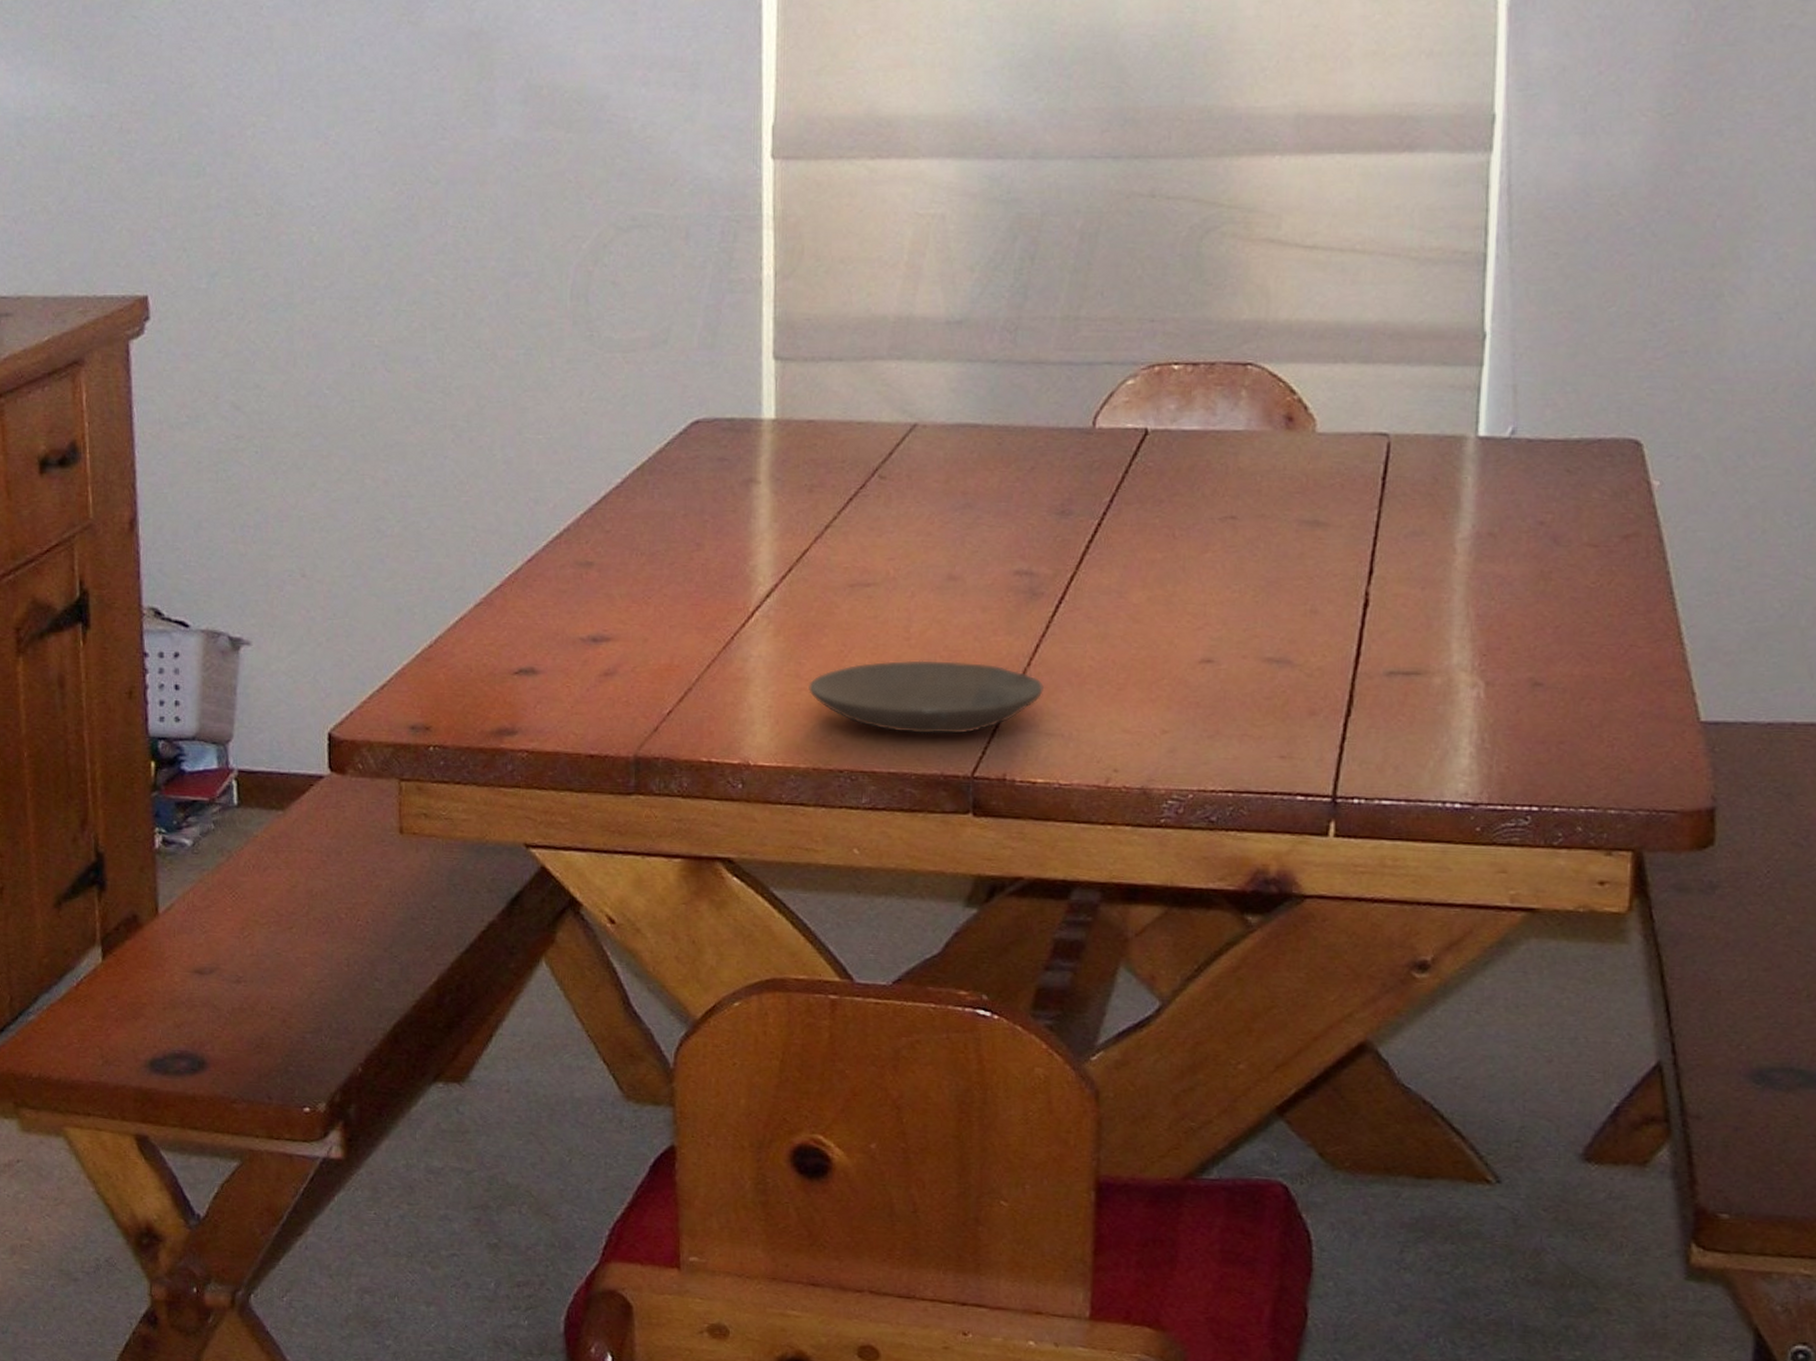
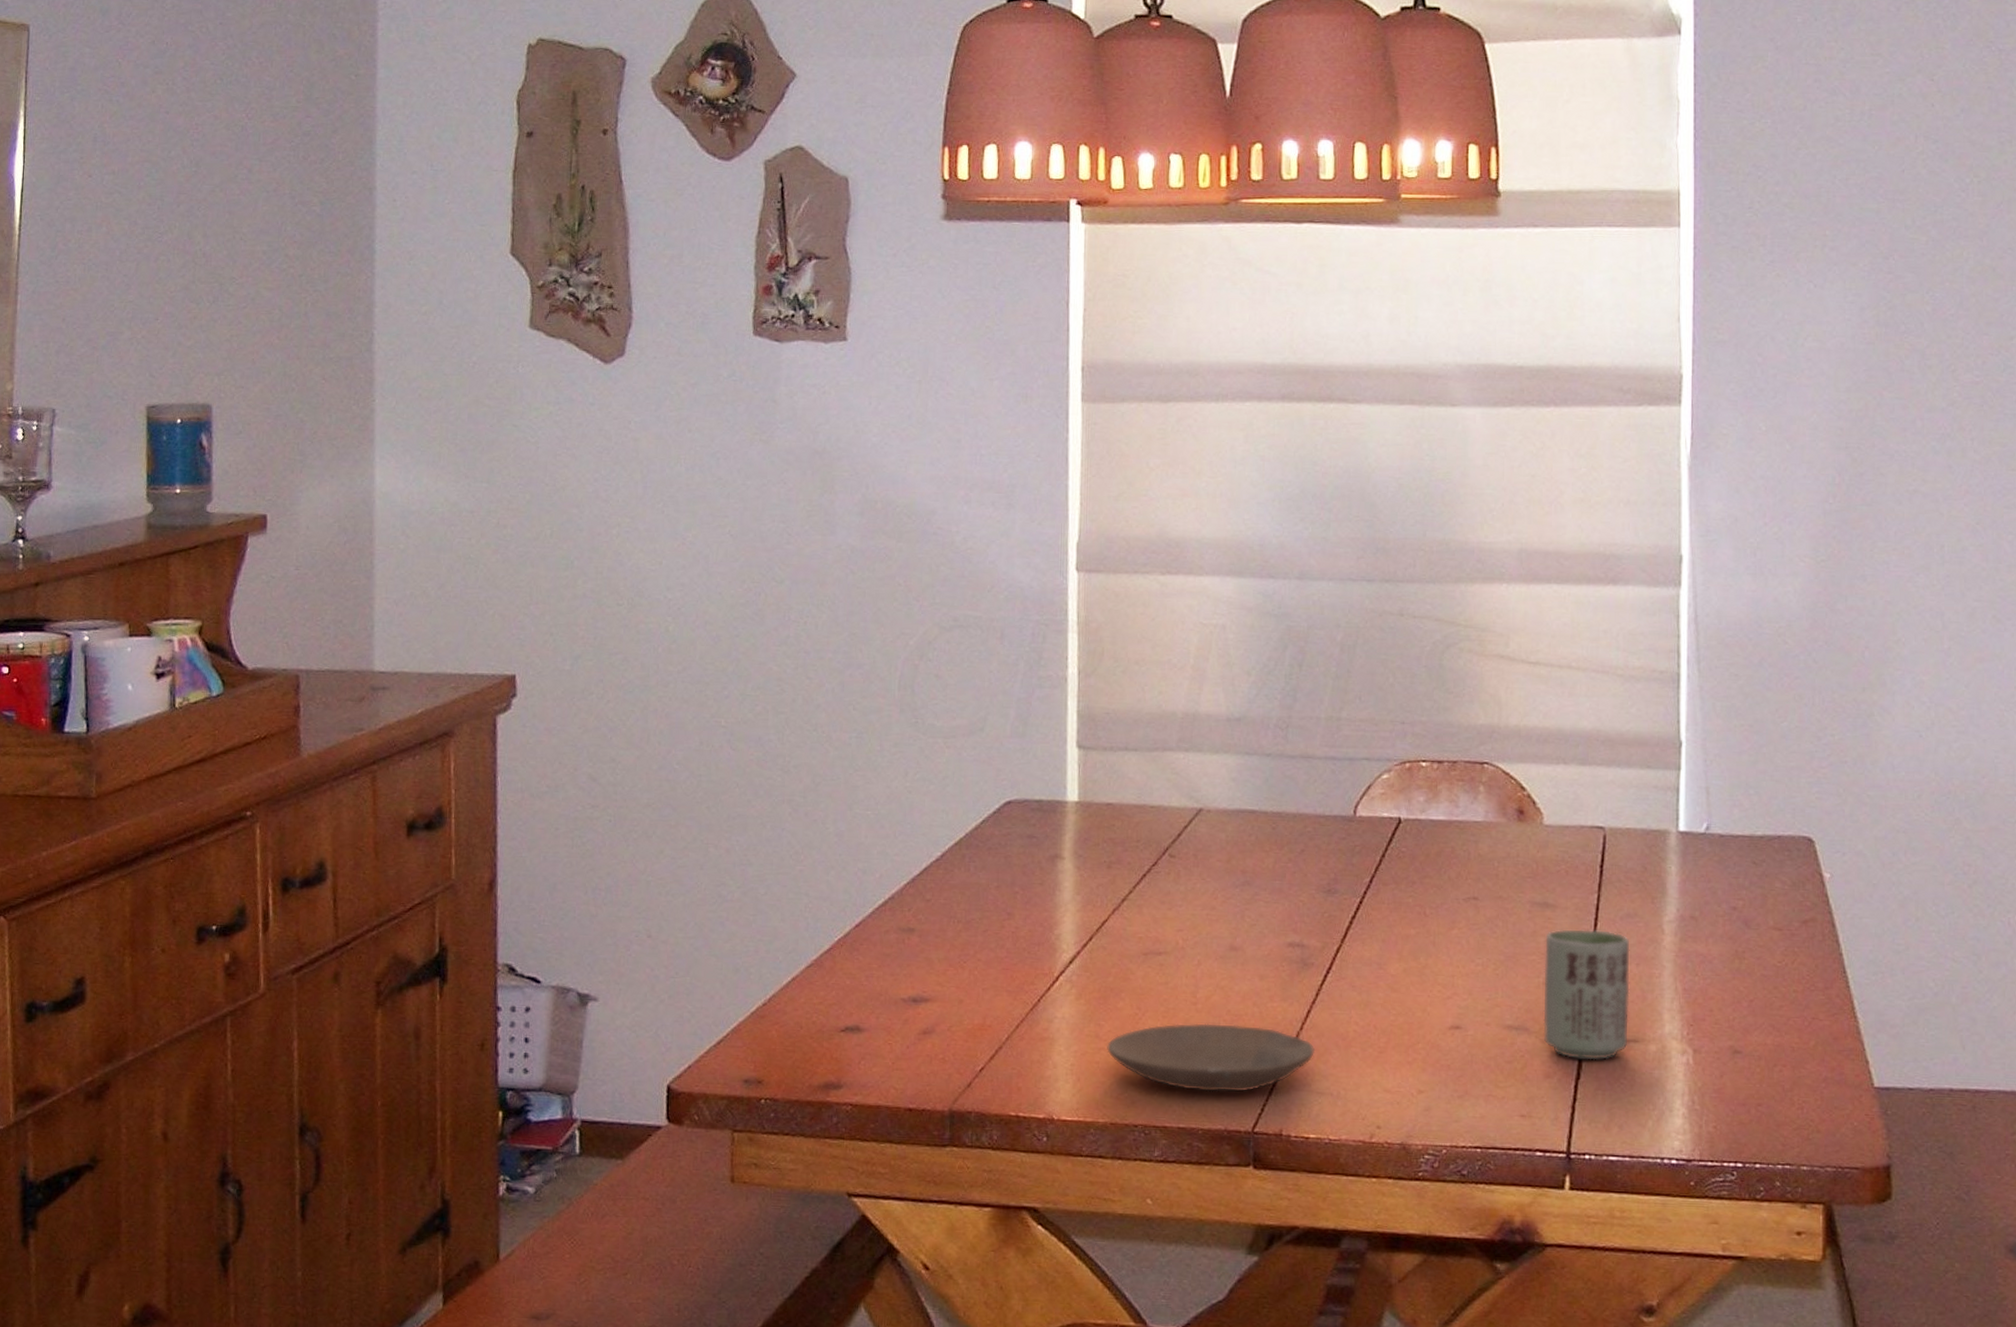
cup: none [1309,550,1415,695] -> present [1543,929,1630,1060]

